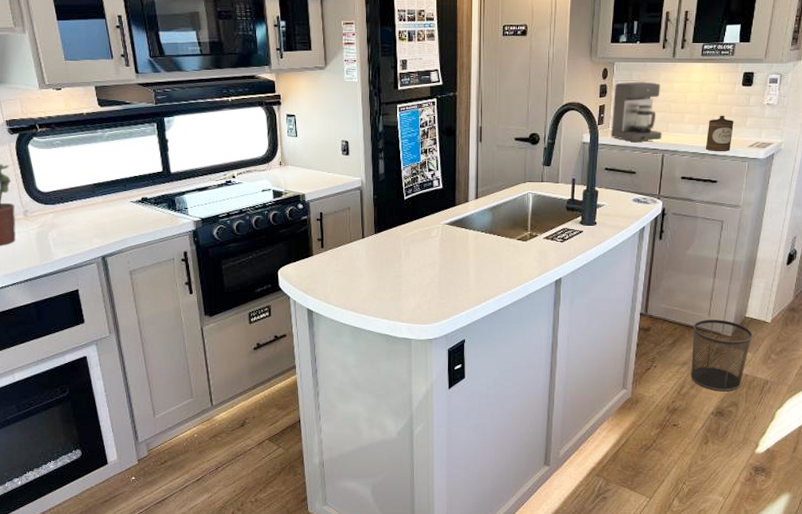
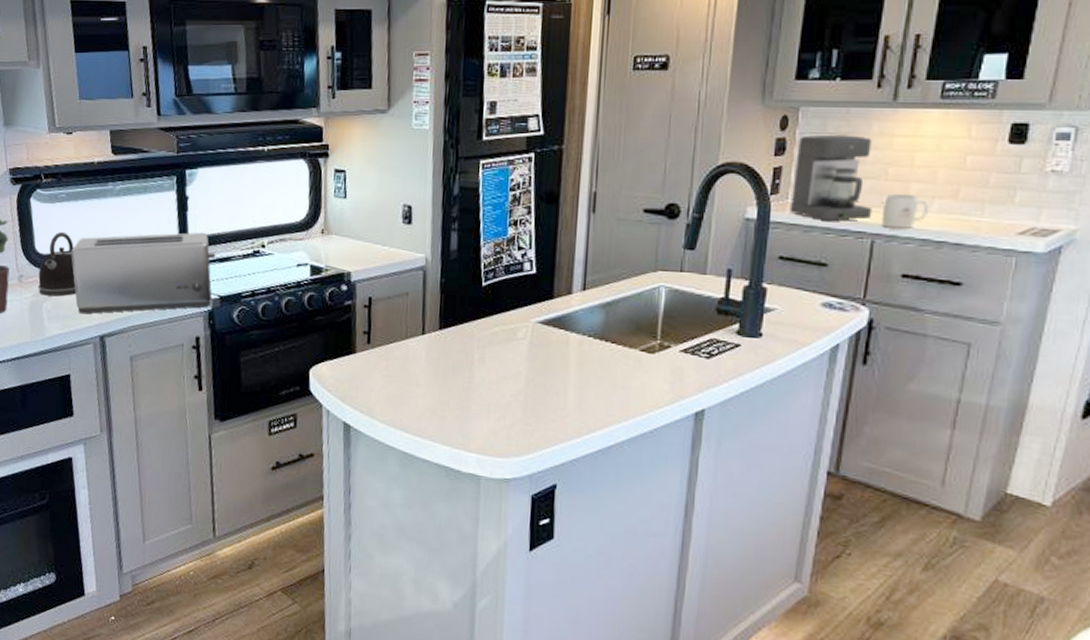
kettle: none [42,172,77,226] -> present [38,231,76,297]
toaster: none [70,168,196,240] -> present [71,232,216,314]
mug: none [668,122,696,145] -> present [882,194,928,229]
waste bin: present [691,319,753,392] -> none [909,490,1018,607]
canister: present [705,115,734,151] -> none [943,186,993,240]

